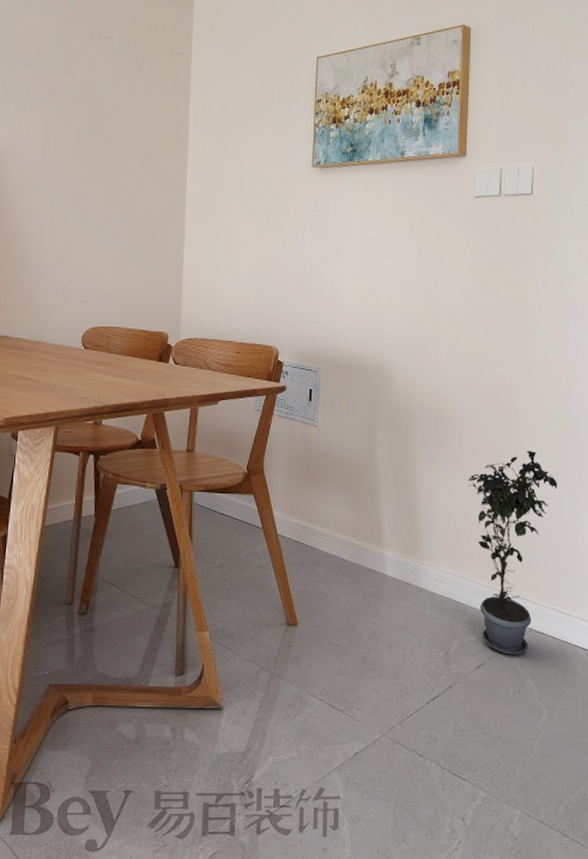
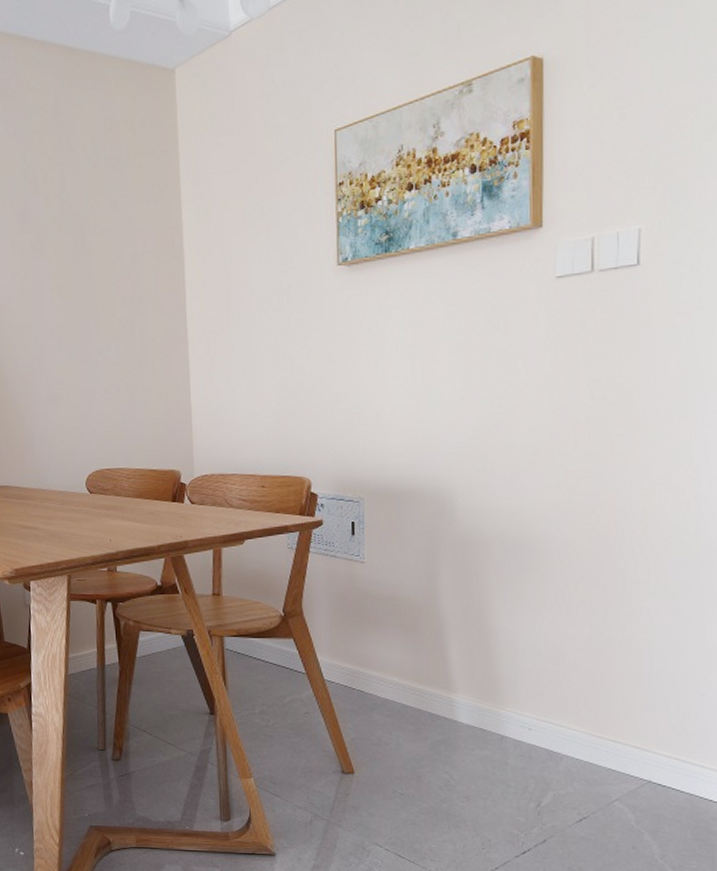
potted plant: present [469,450,557,655] -> none [560,579,682,809]

